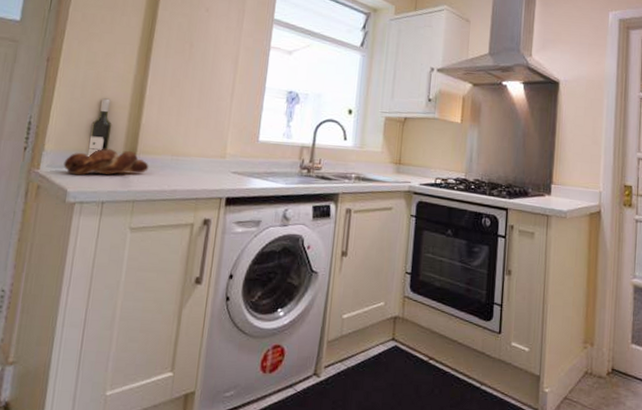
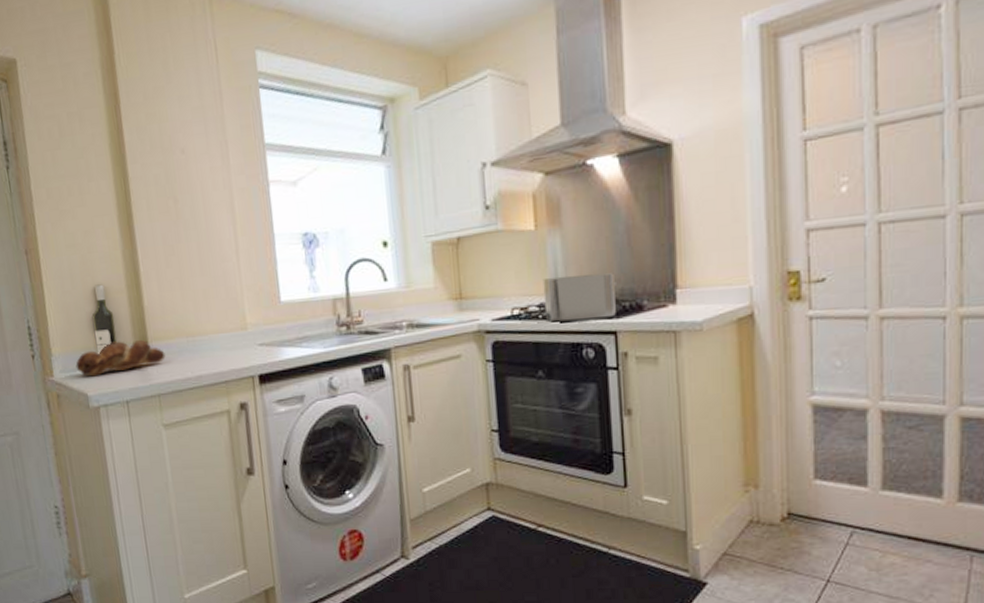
toaster: none [459,159,512,199] -> present [542,273,619,324]

